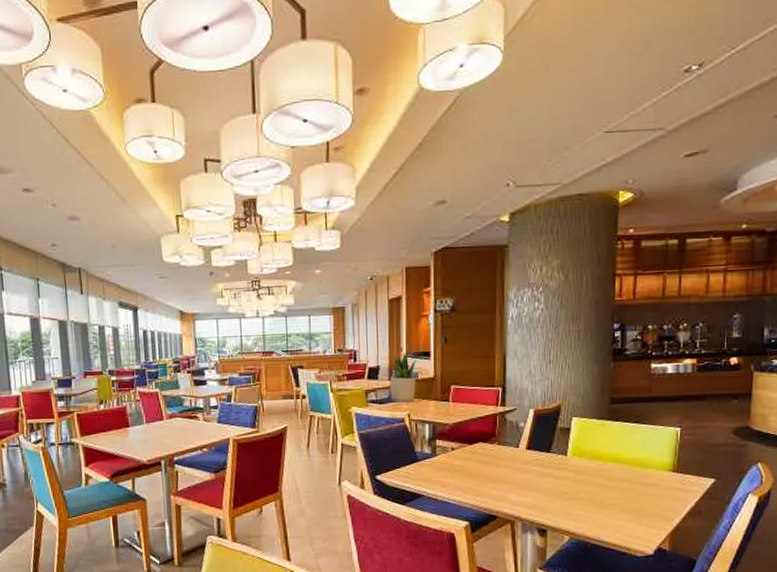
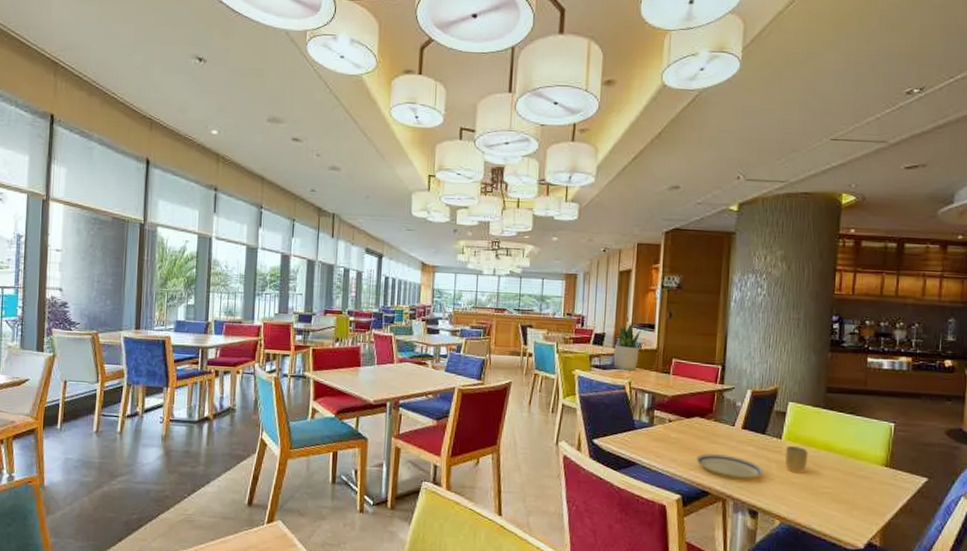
plate: none [482,477,551,501] -> present [696,454,765,480]
cup: none [571,461,594,488] -> present [784,446,808,474]

